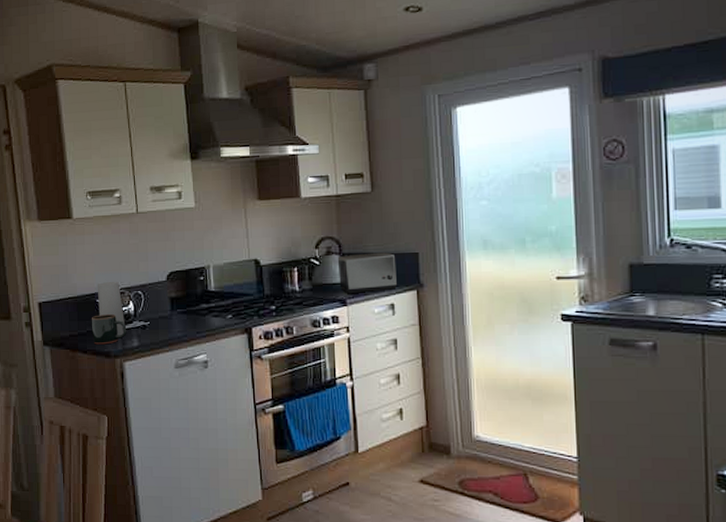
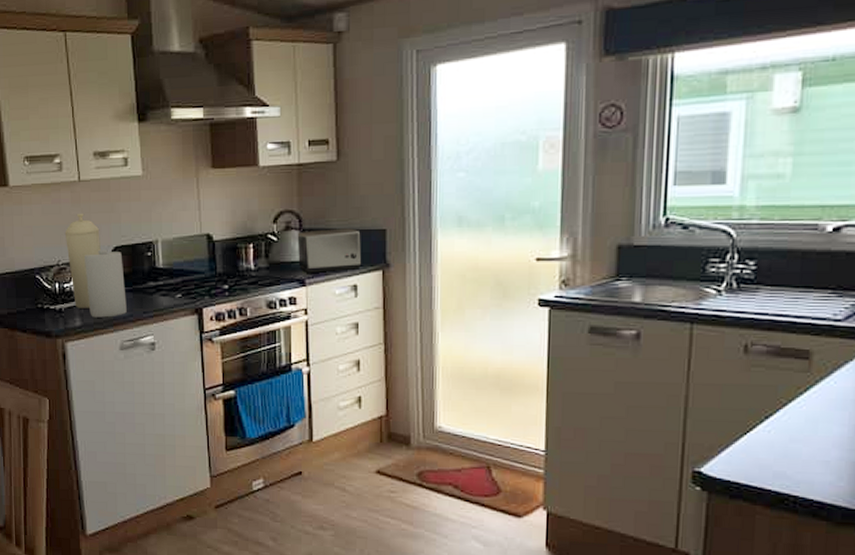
mug: present [91,314,127,345] -> none [30,292,69,324]
canister: present [97,282,125,336] -> none [36,257,66,315]
canister: none [123,241,157,330] -> present [64,213,101,308]
paper towel holder: none [142,275,181,338] -> present [84,249,127,318]

